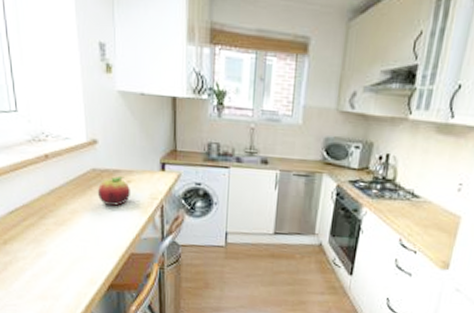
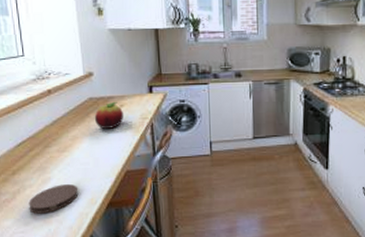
coaster: none [21,260,77,289] -> present [28,184,79,214]

